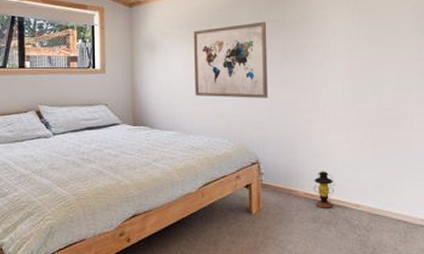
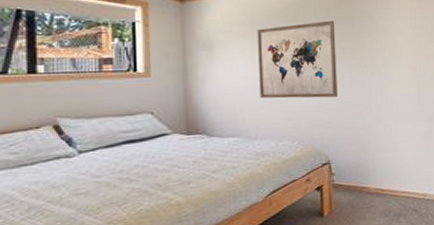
lantern: present [313,171,335,208] -> none [383,165,404,202]

